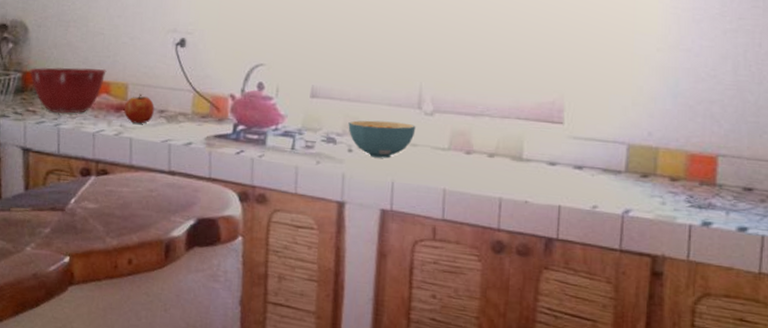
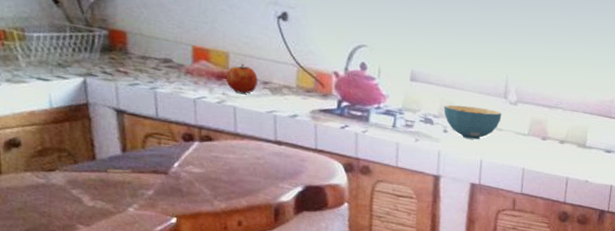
mixing bowl: present [29,67,107,114] -> none [116,26,205,78]

